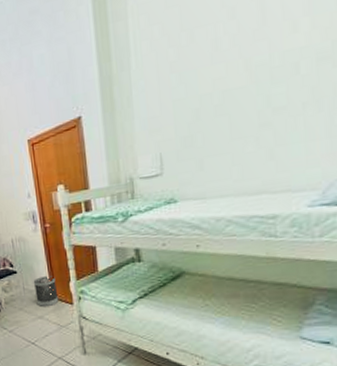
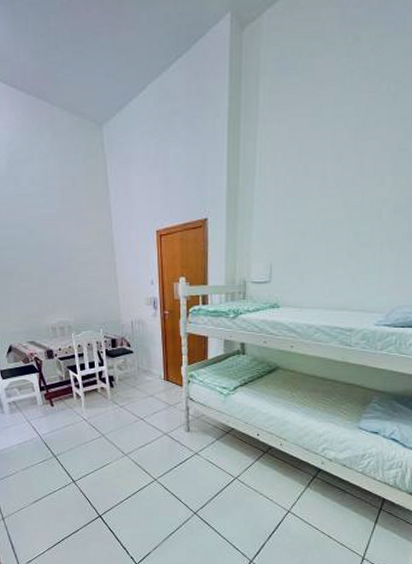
wastebasket: present [33,276,59,307] -> none [148,359,170,387]

